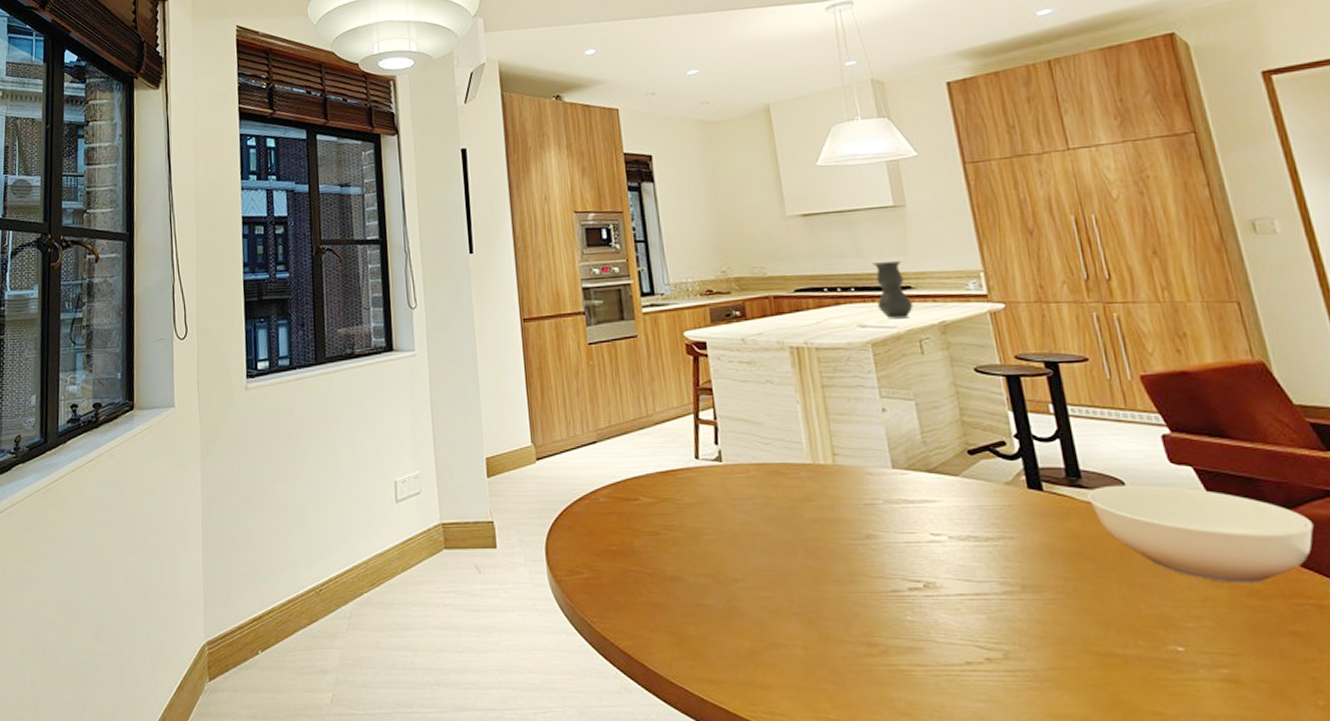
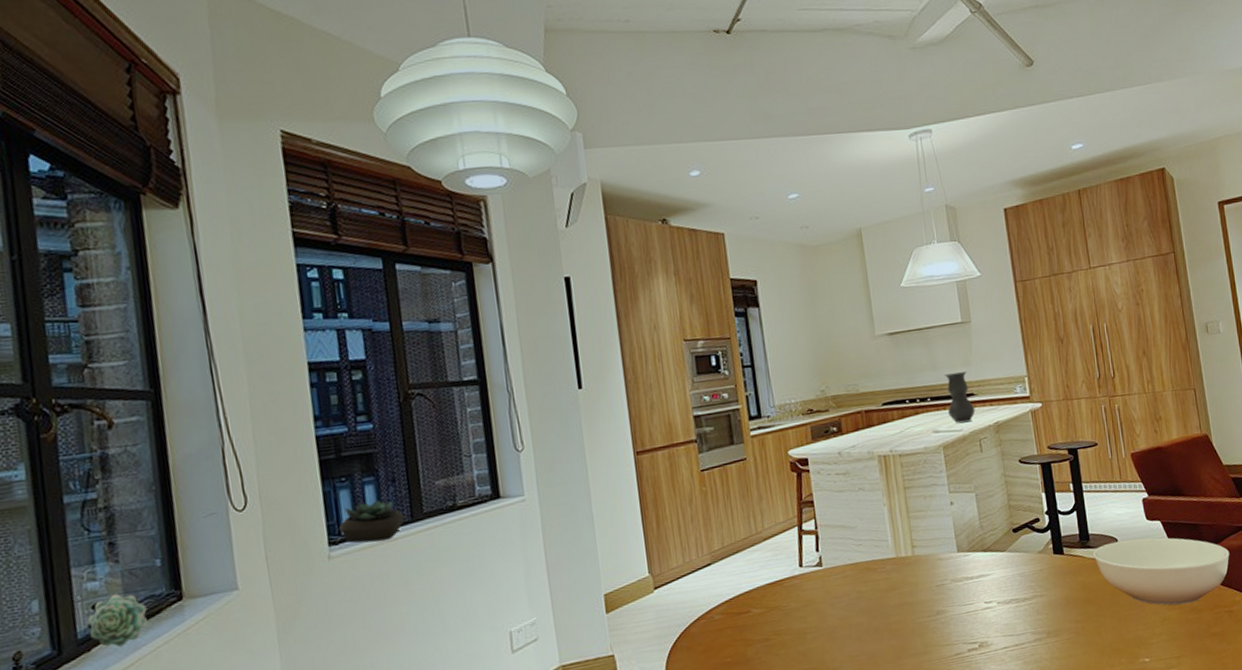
succulent plant: none [66,398,108,444] -> present [88,593,148,648]
succulent plant: none [255,342,310,380] -> present [338,500,405,544]

